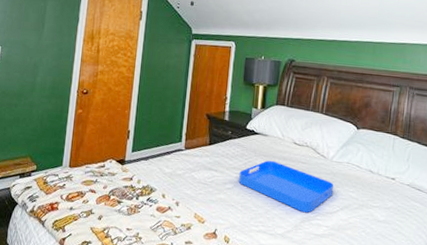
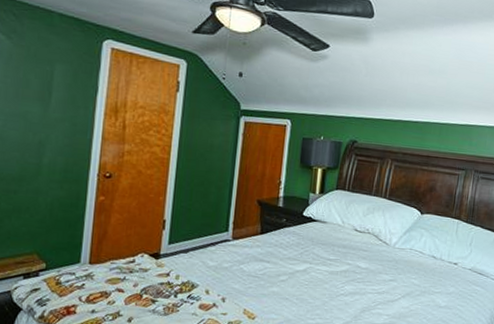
serving tray: present [238,160,334,213] -> none [294,248,396,303]

